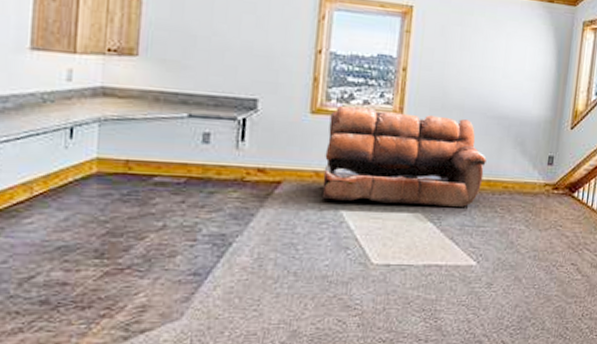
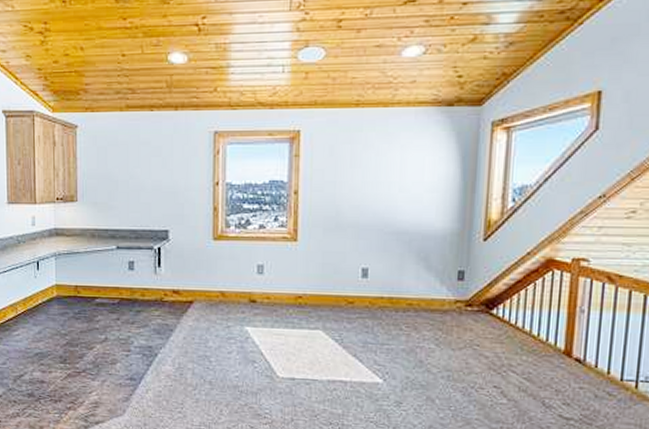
sofa: present [322,105,487,207] -> none [228,231,387,324]

